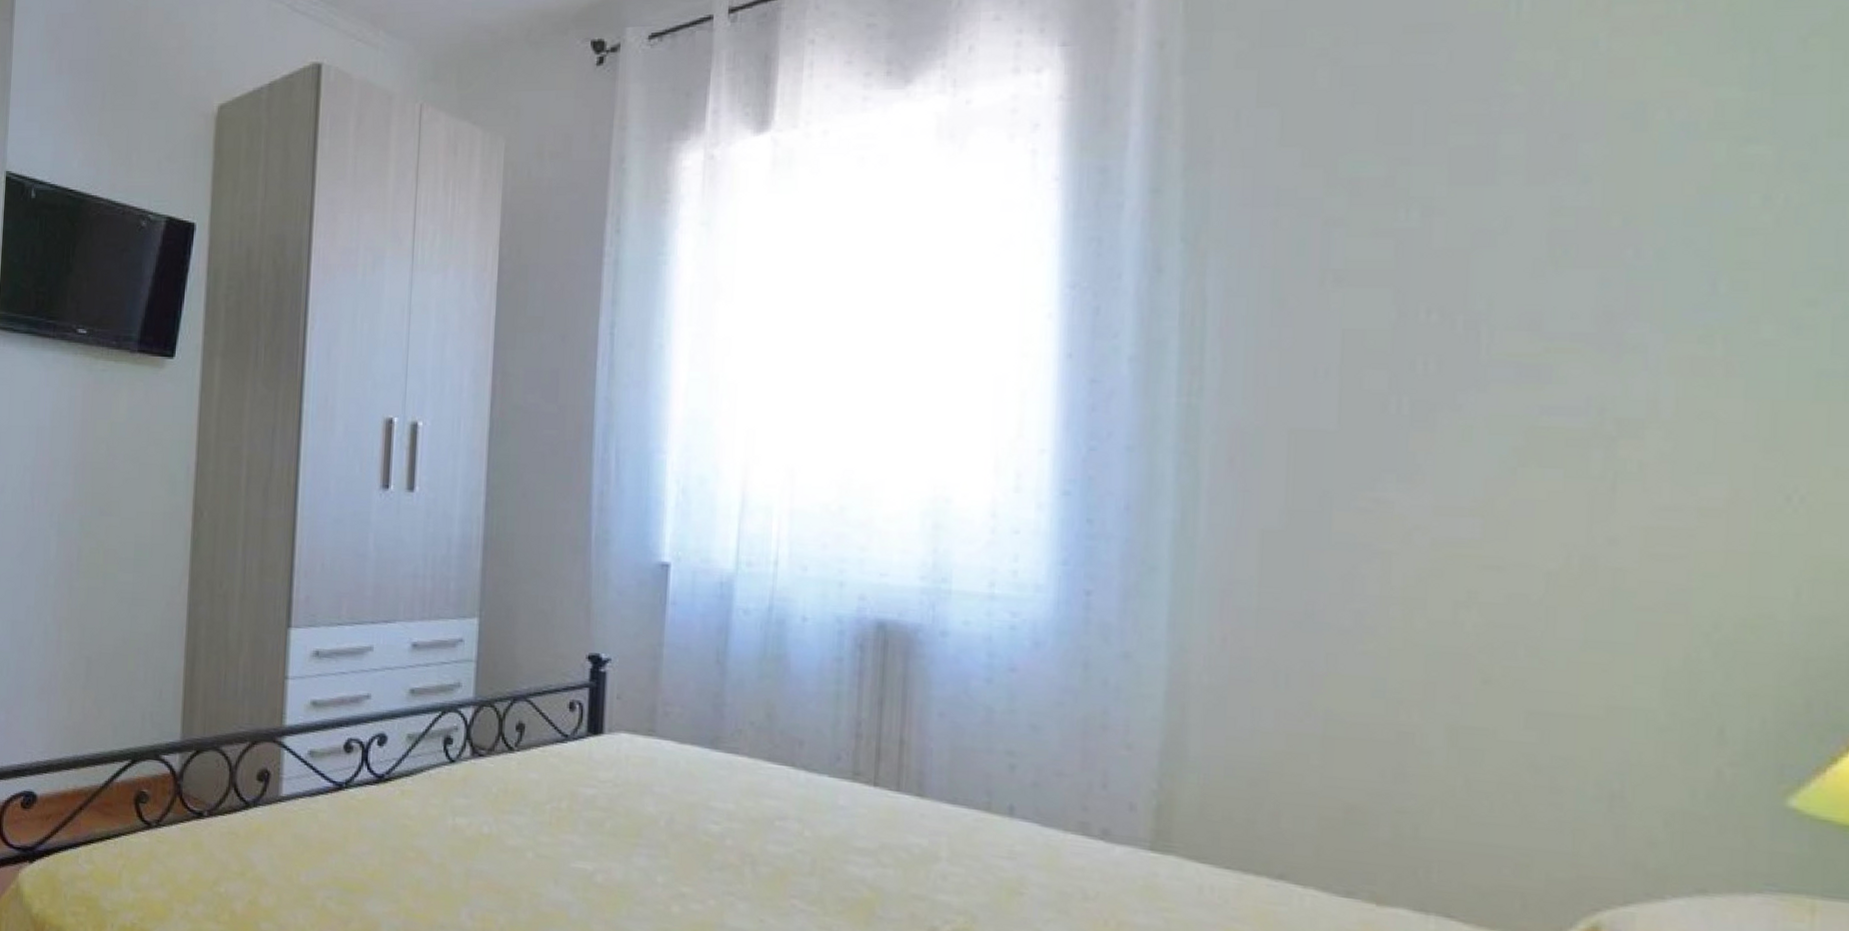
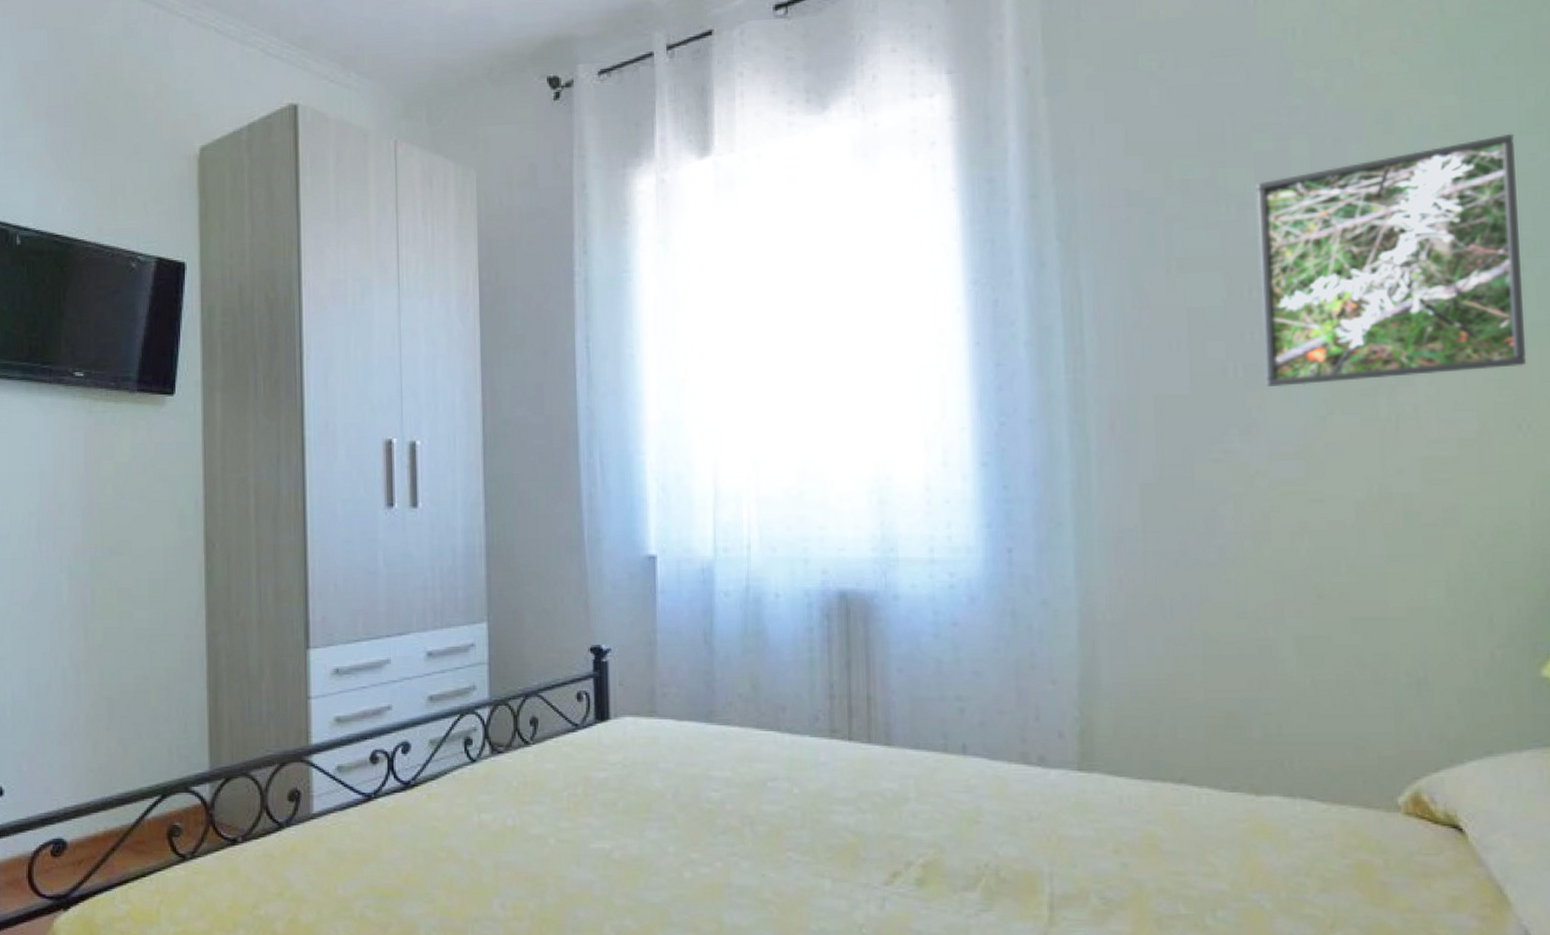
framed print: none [1439,135,1821,430] -> present [1256,133,1527,387]

